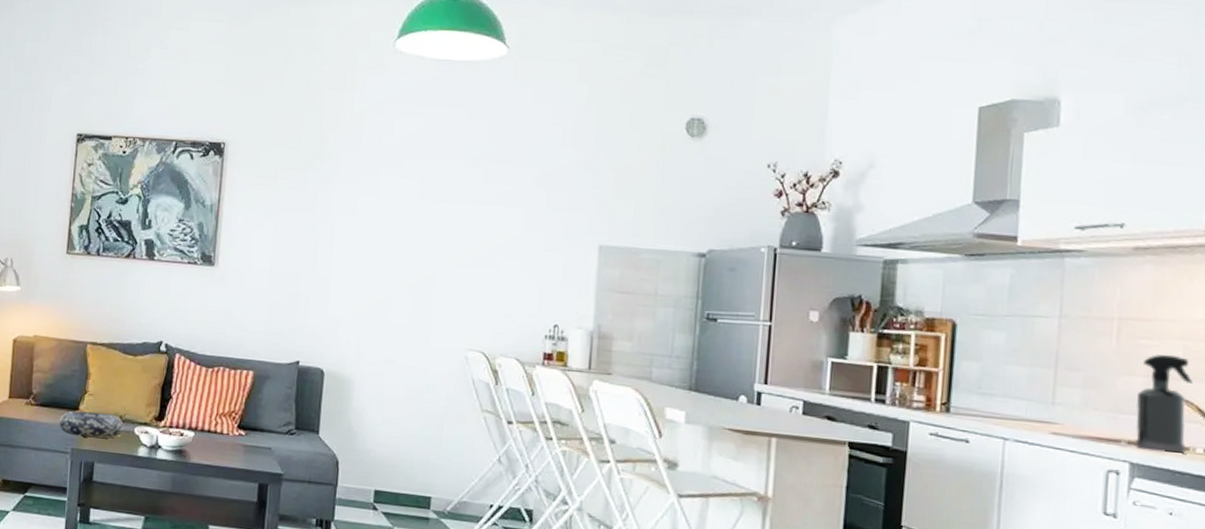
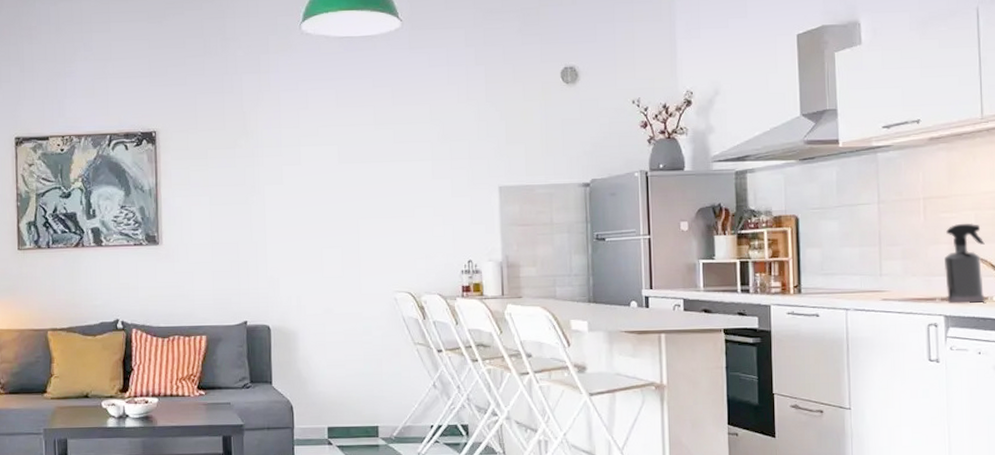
decorative bowl: present [59,410,124,439] -> none [29,392,91,417]

